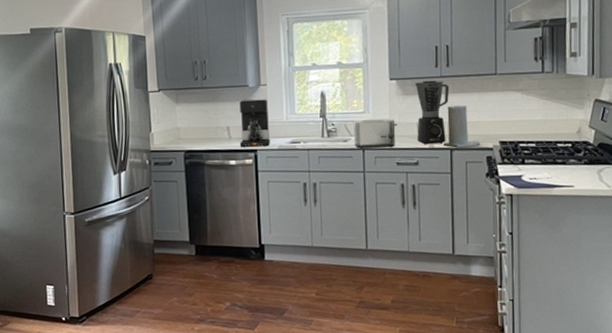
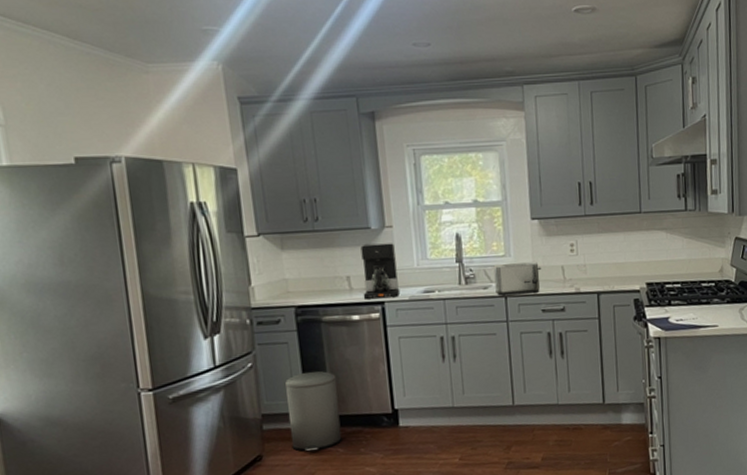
pedal bin: none [174,206,217,275] -> present [285,371,342,452]
blender: present [414,80,450,145] -> none [558,219,595,290]
paper towel: present [444,104,481,148] -> none [590,245,628,292]

